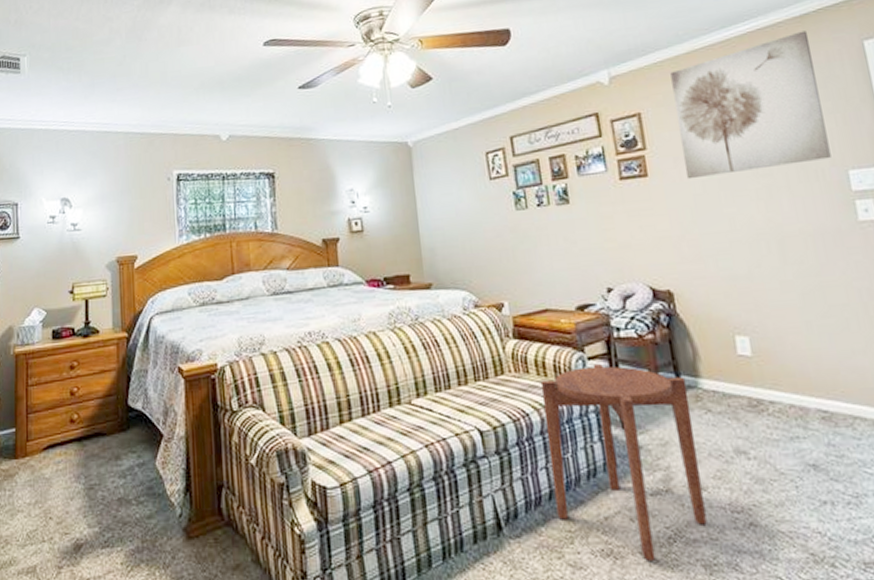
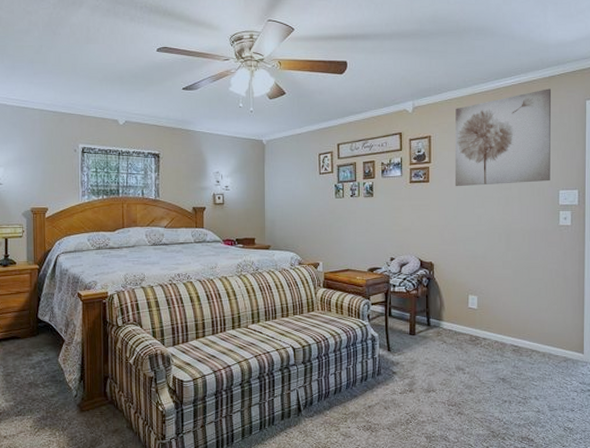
side table: present [540,363,707,561] -> none [338,307,433,433]

